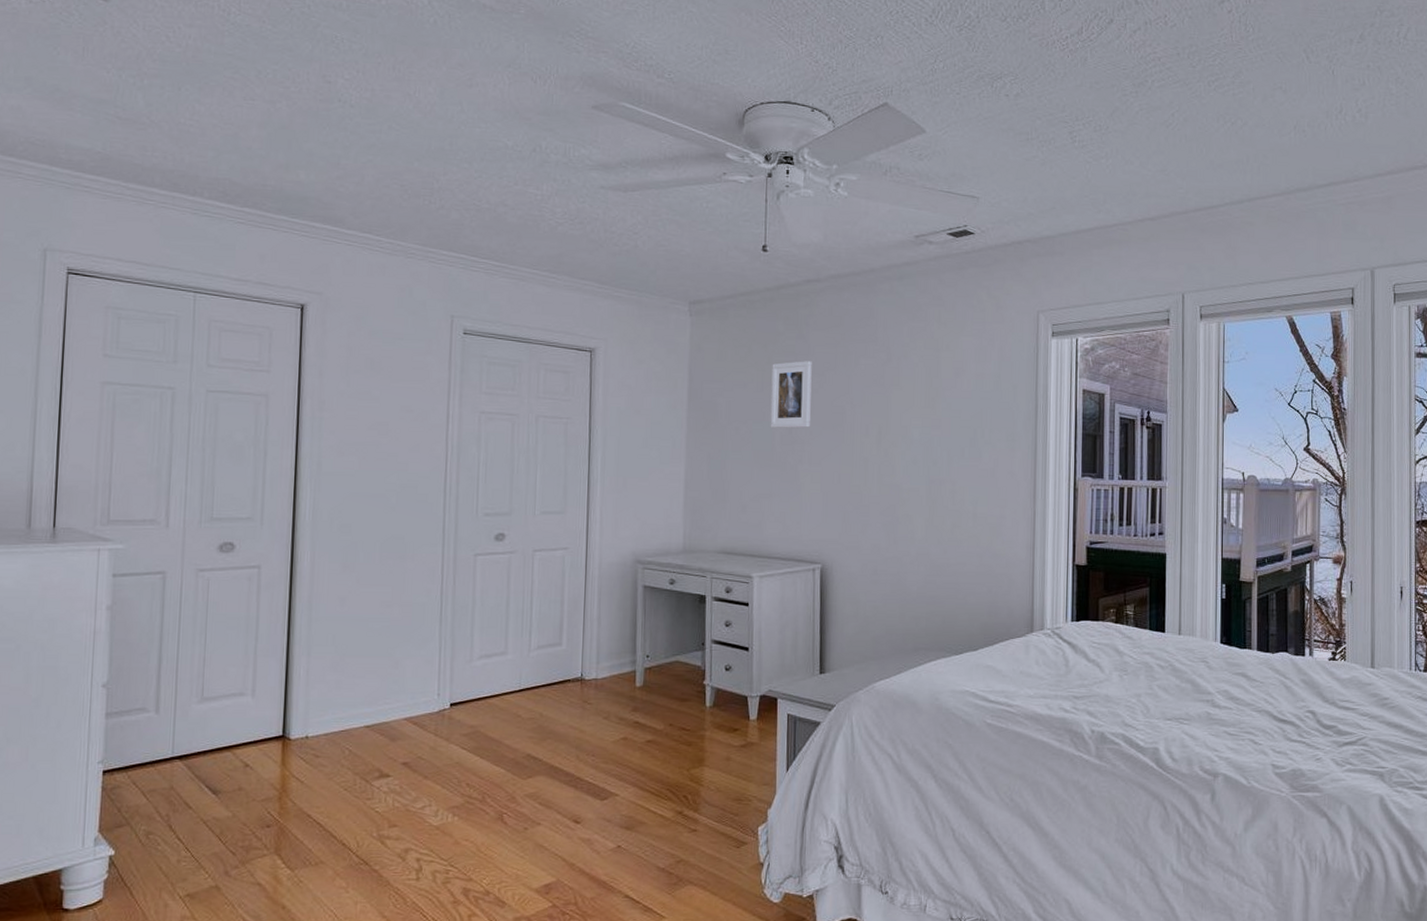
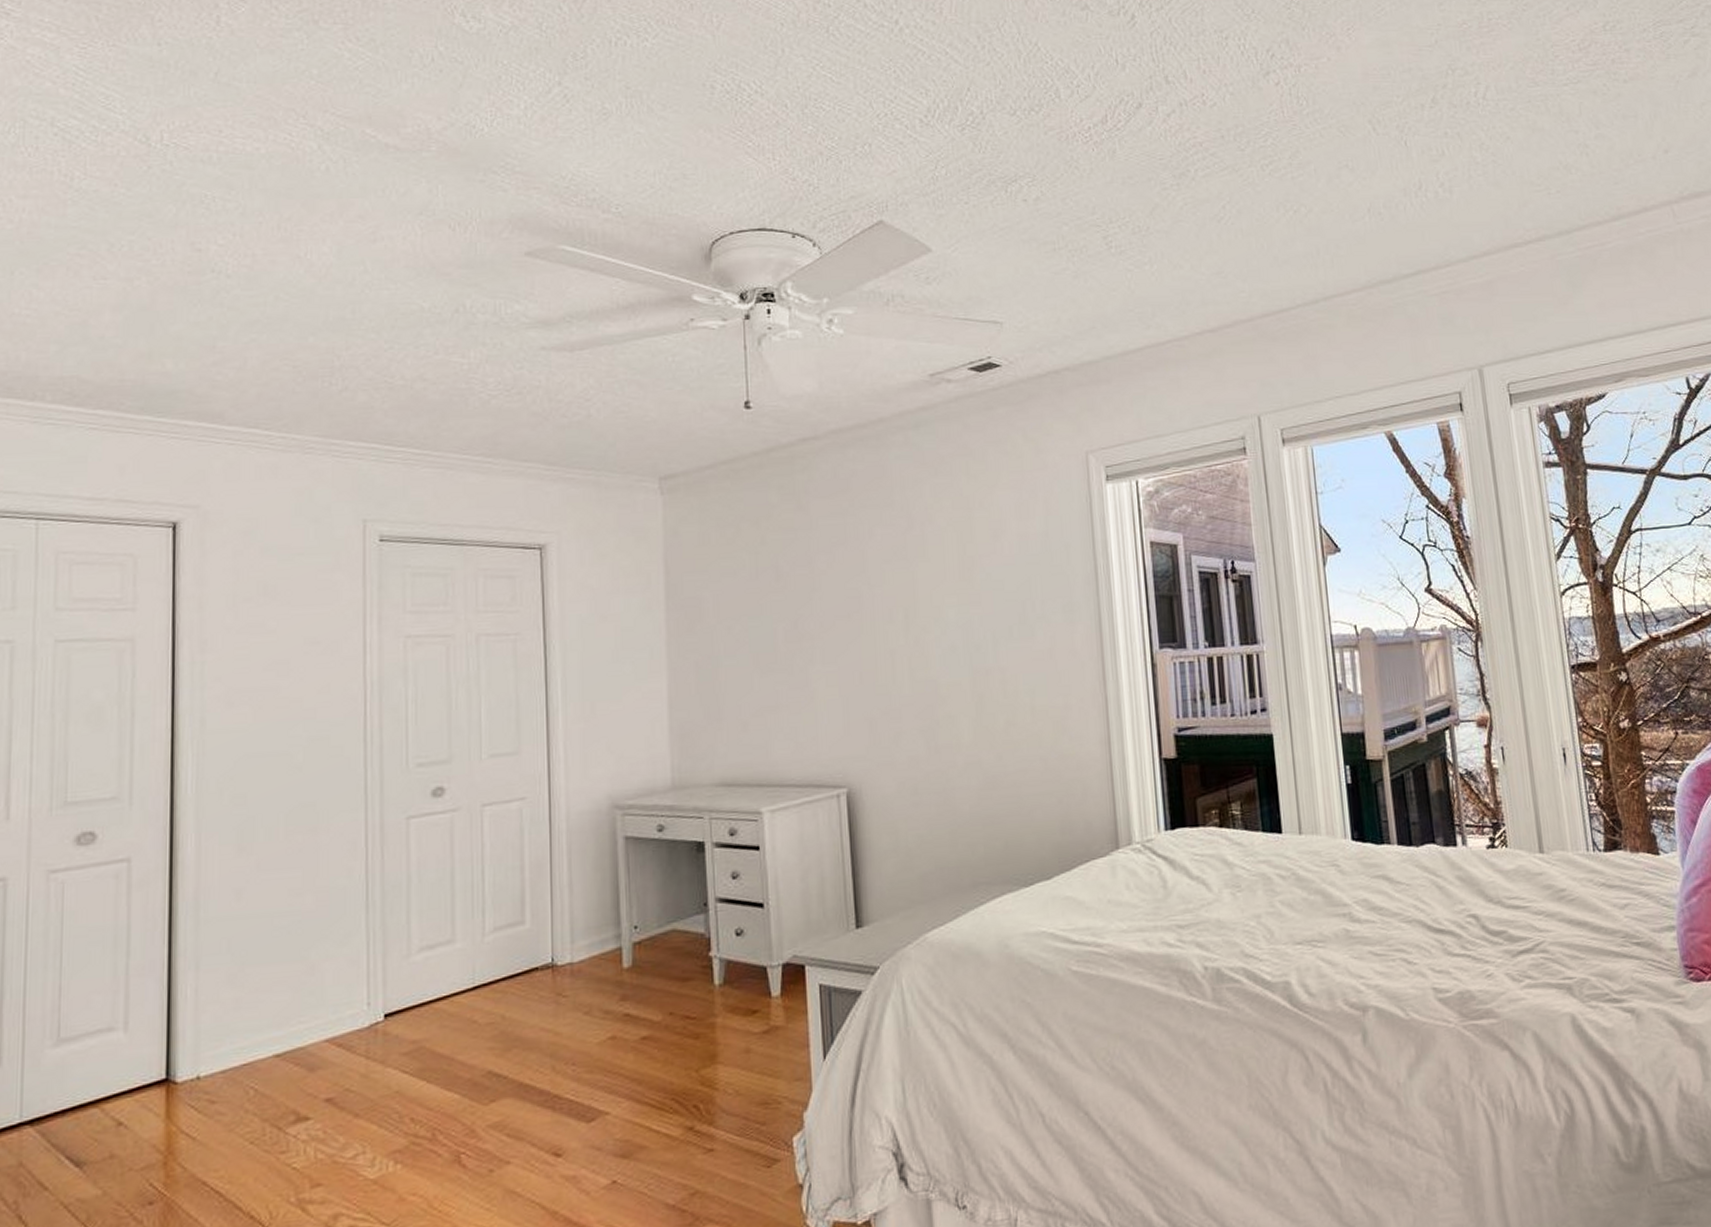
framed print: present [770,361,812,428] -> none [767,536,820,623]

